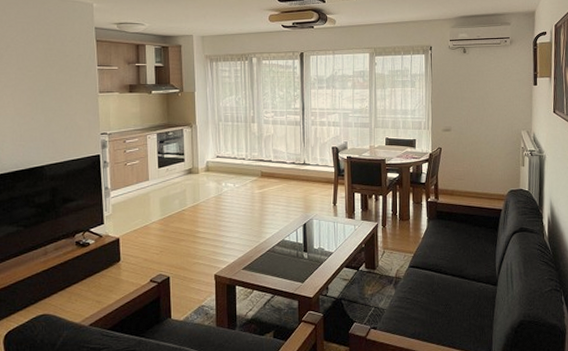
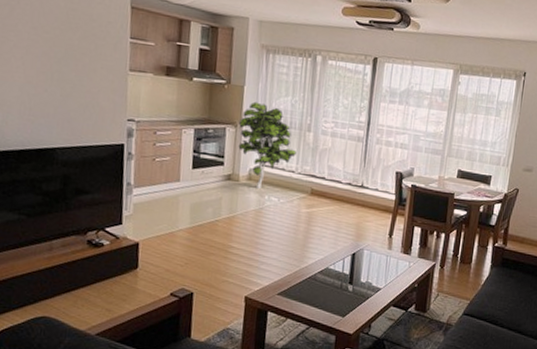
indoor plant: none [194,104,244,177] -> present [238,101,296,188]

